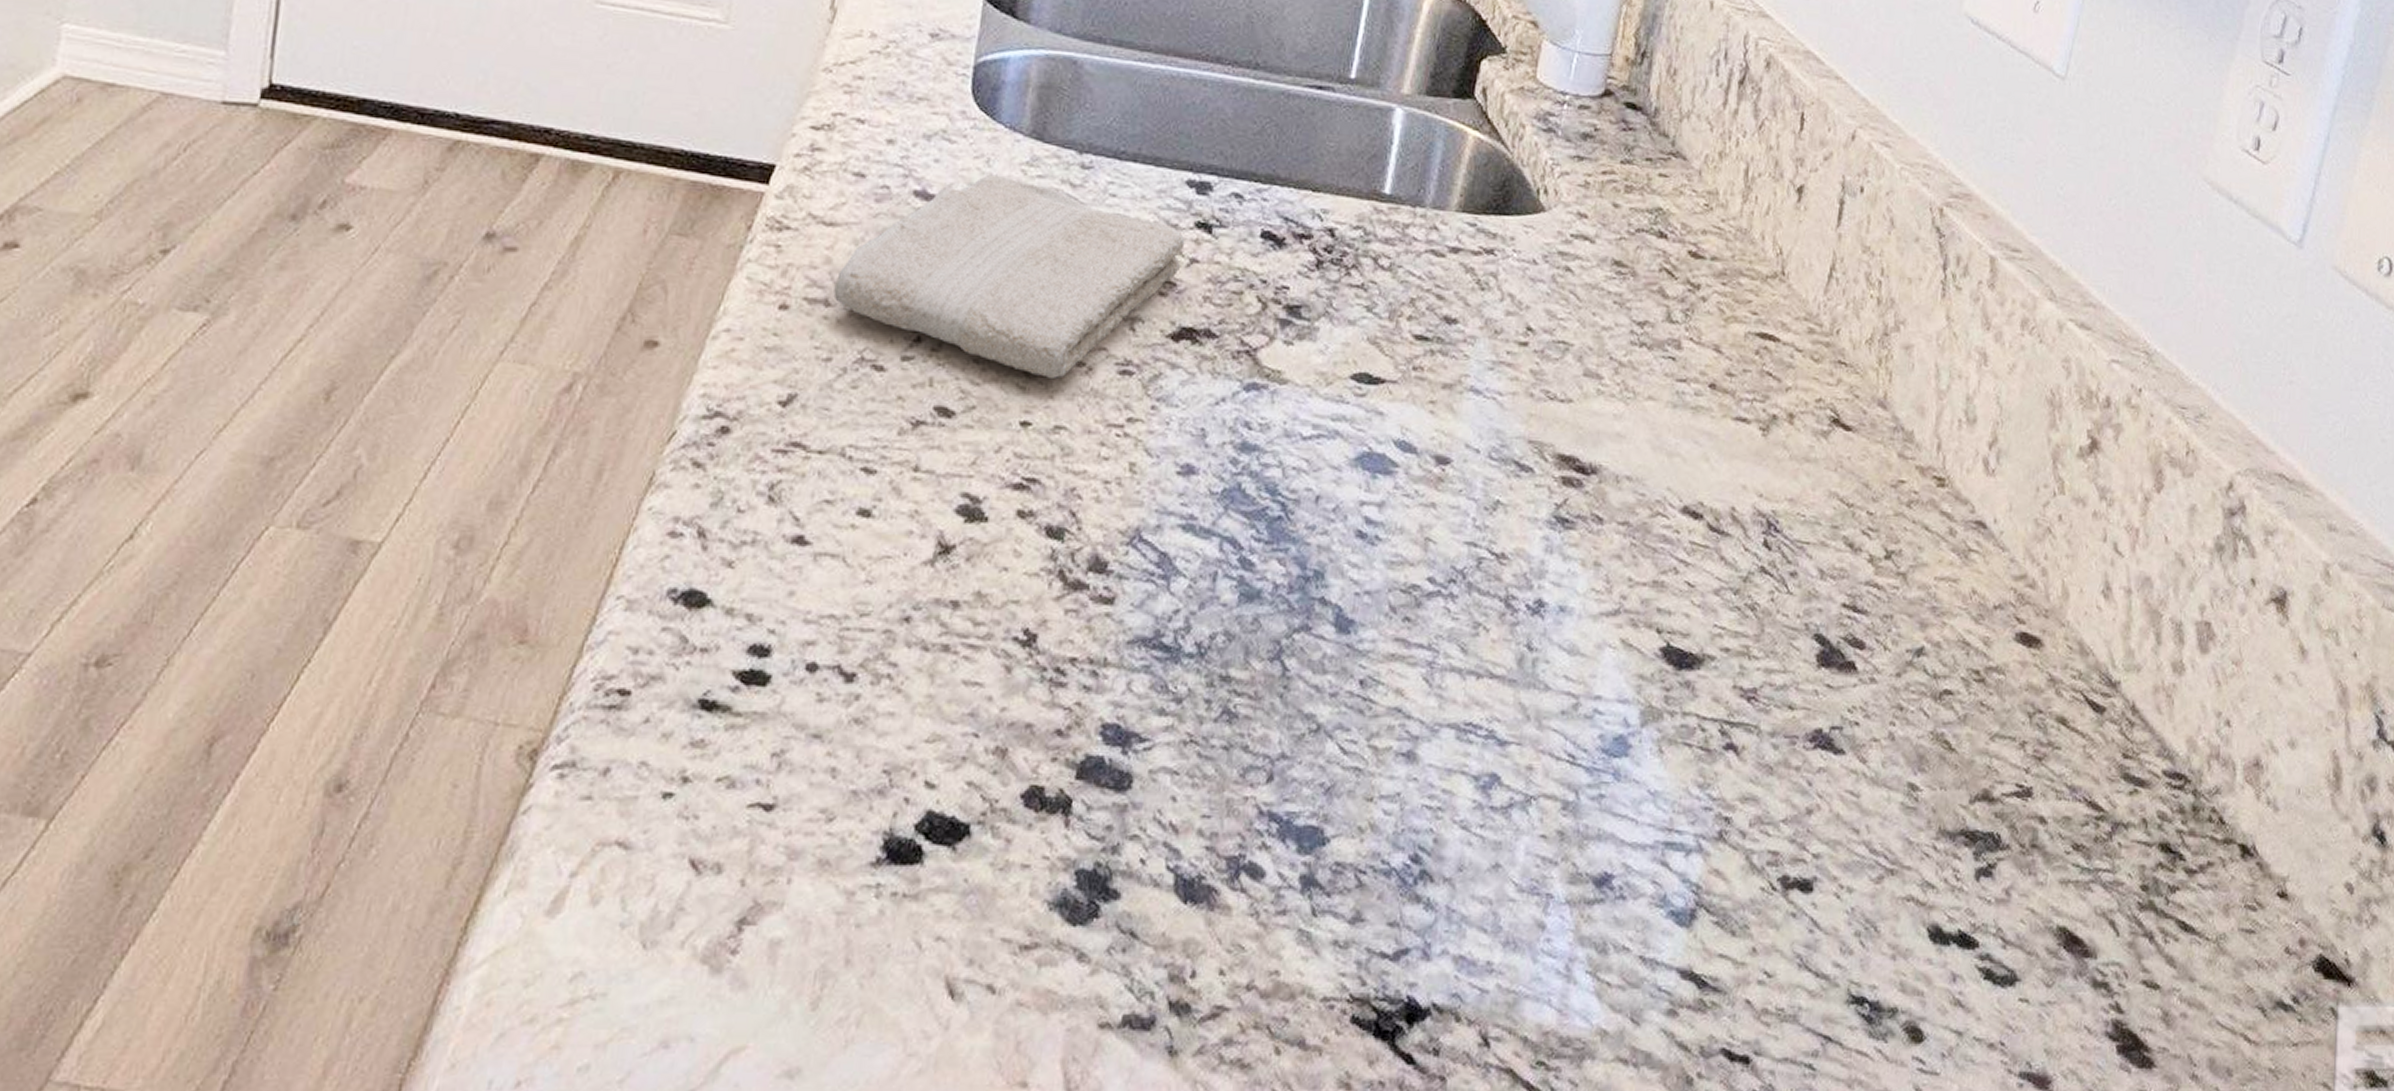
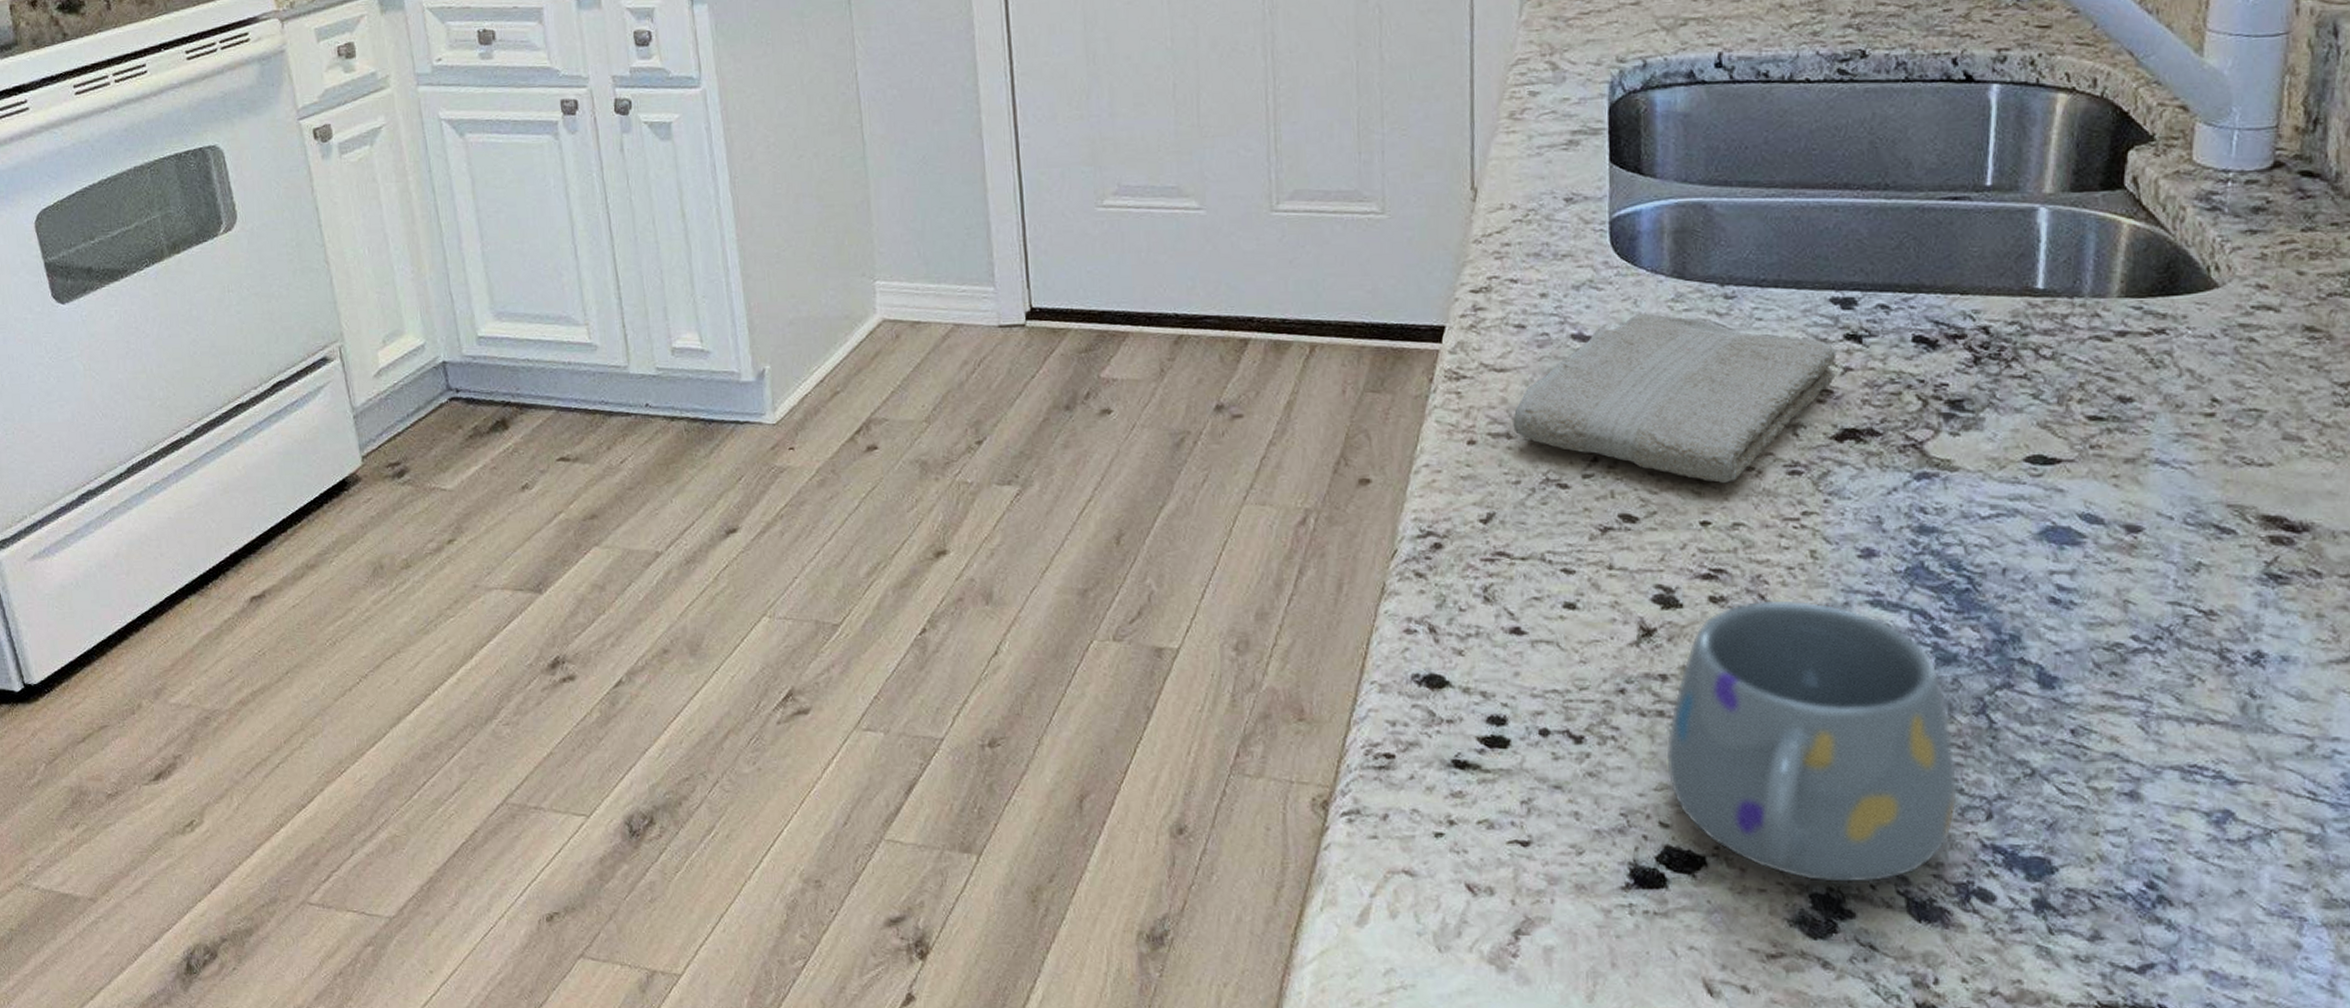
mug: none [942,517,1246,858] -> present [1665,599,1958,884]

